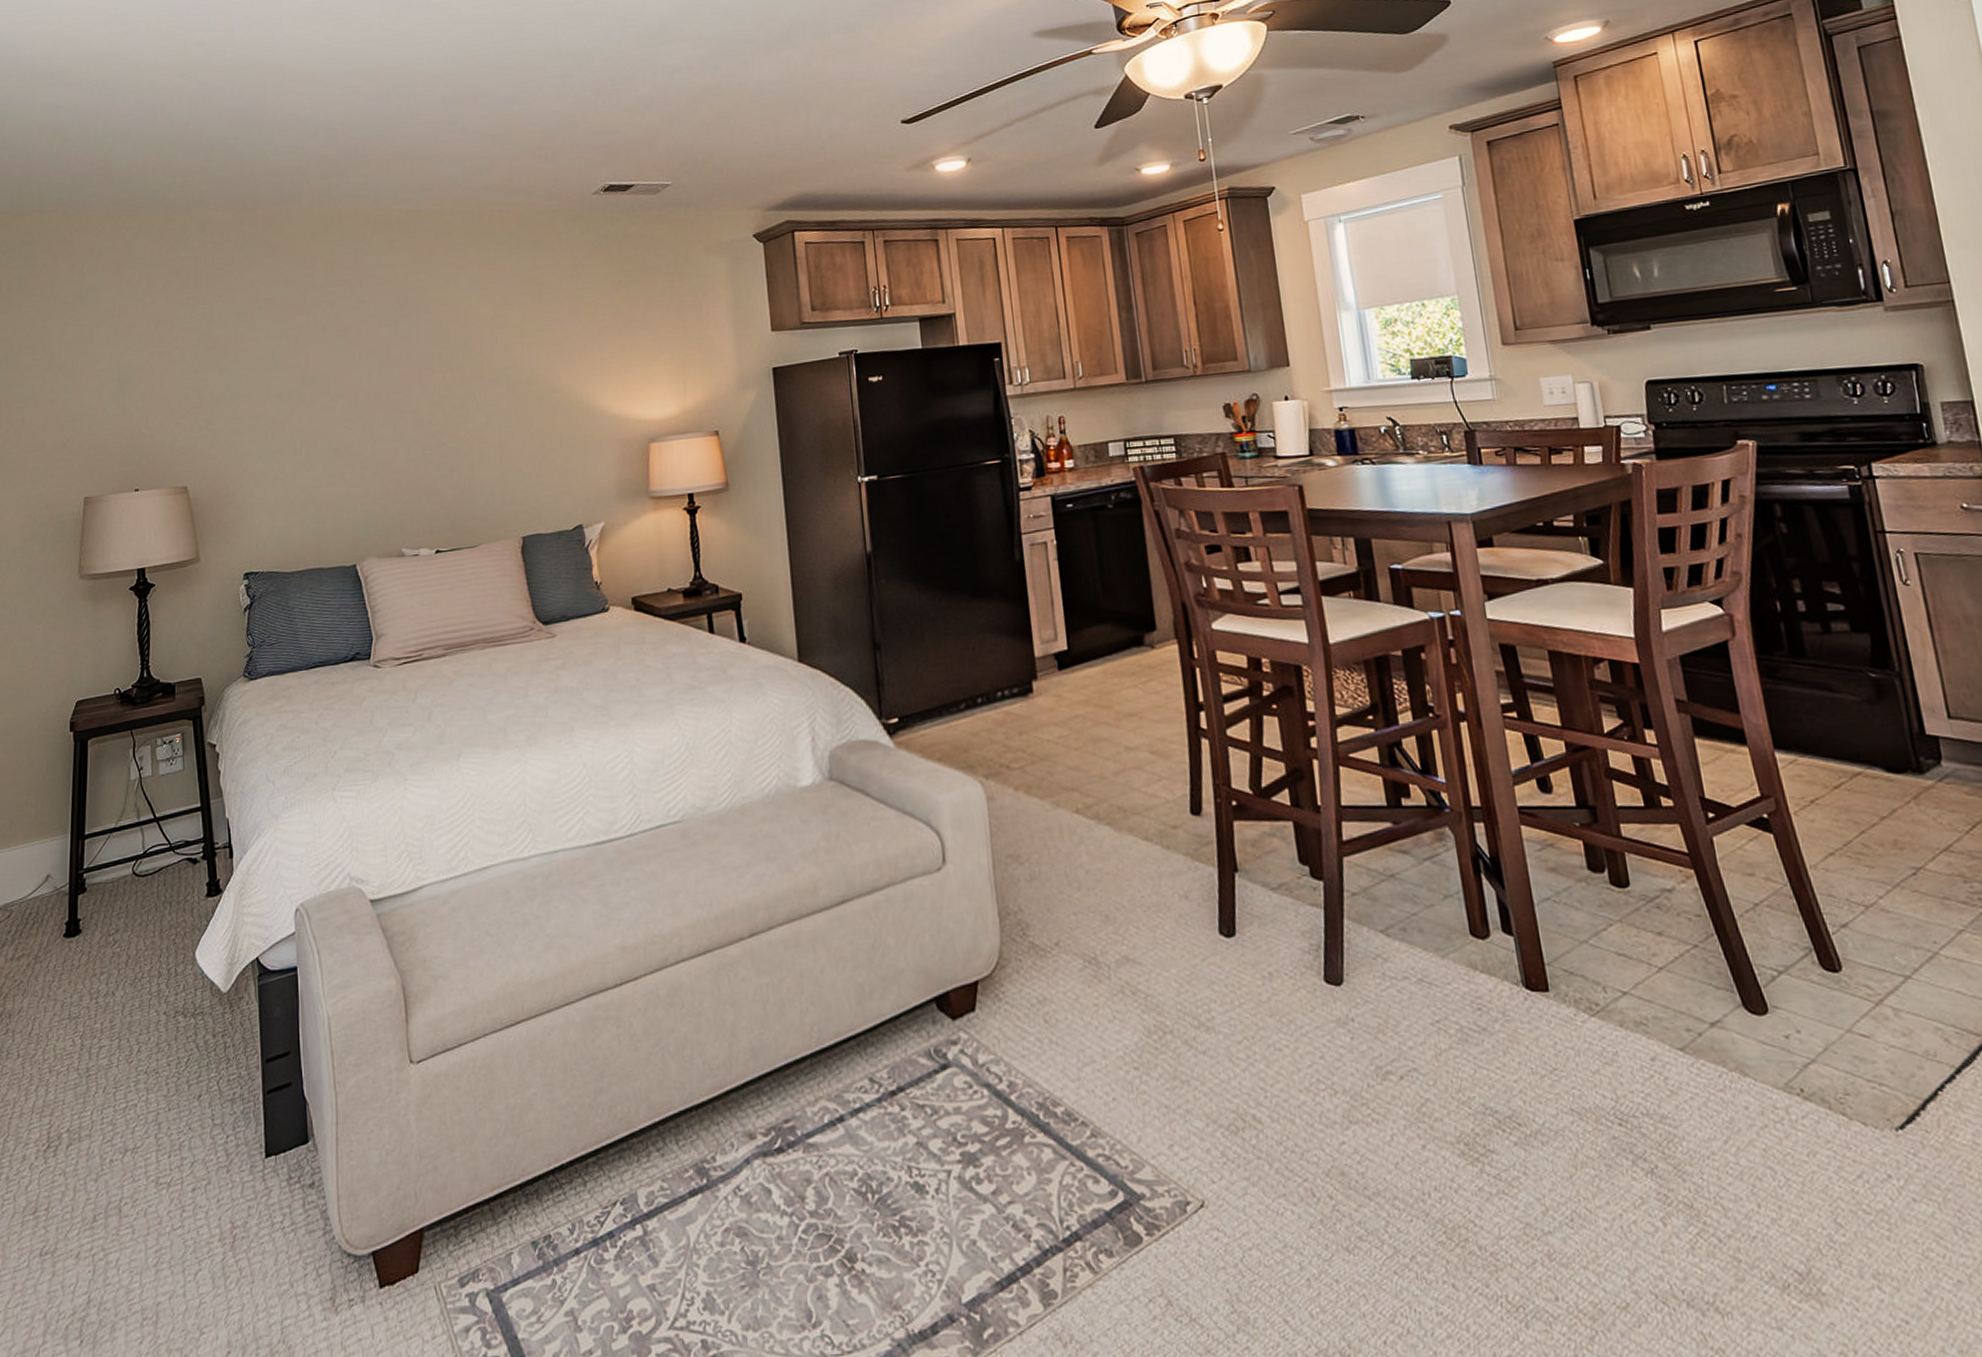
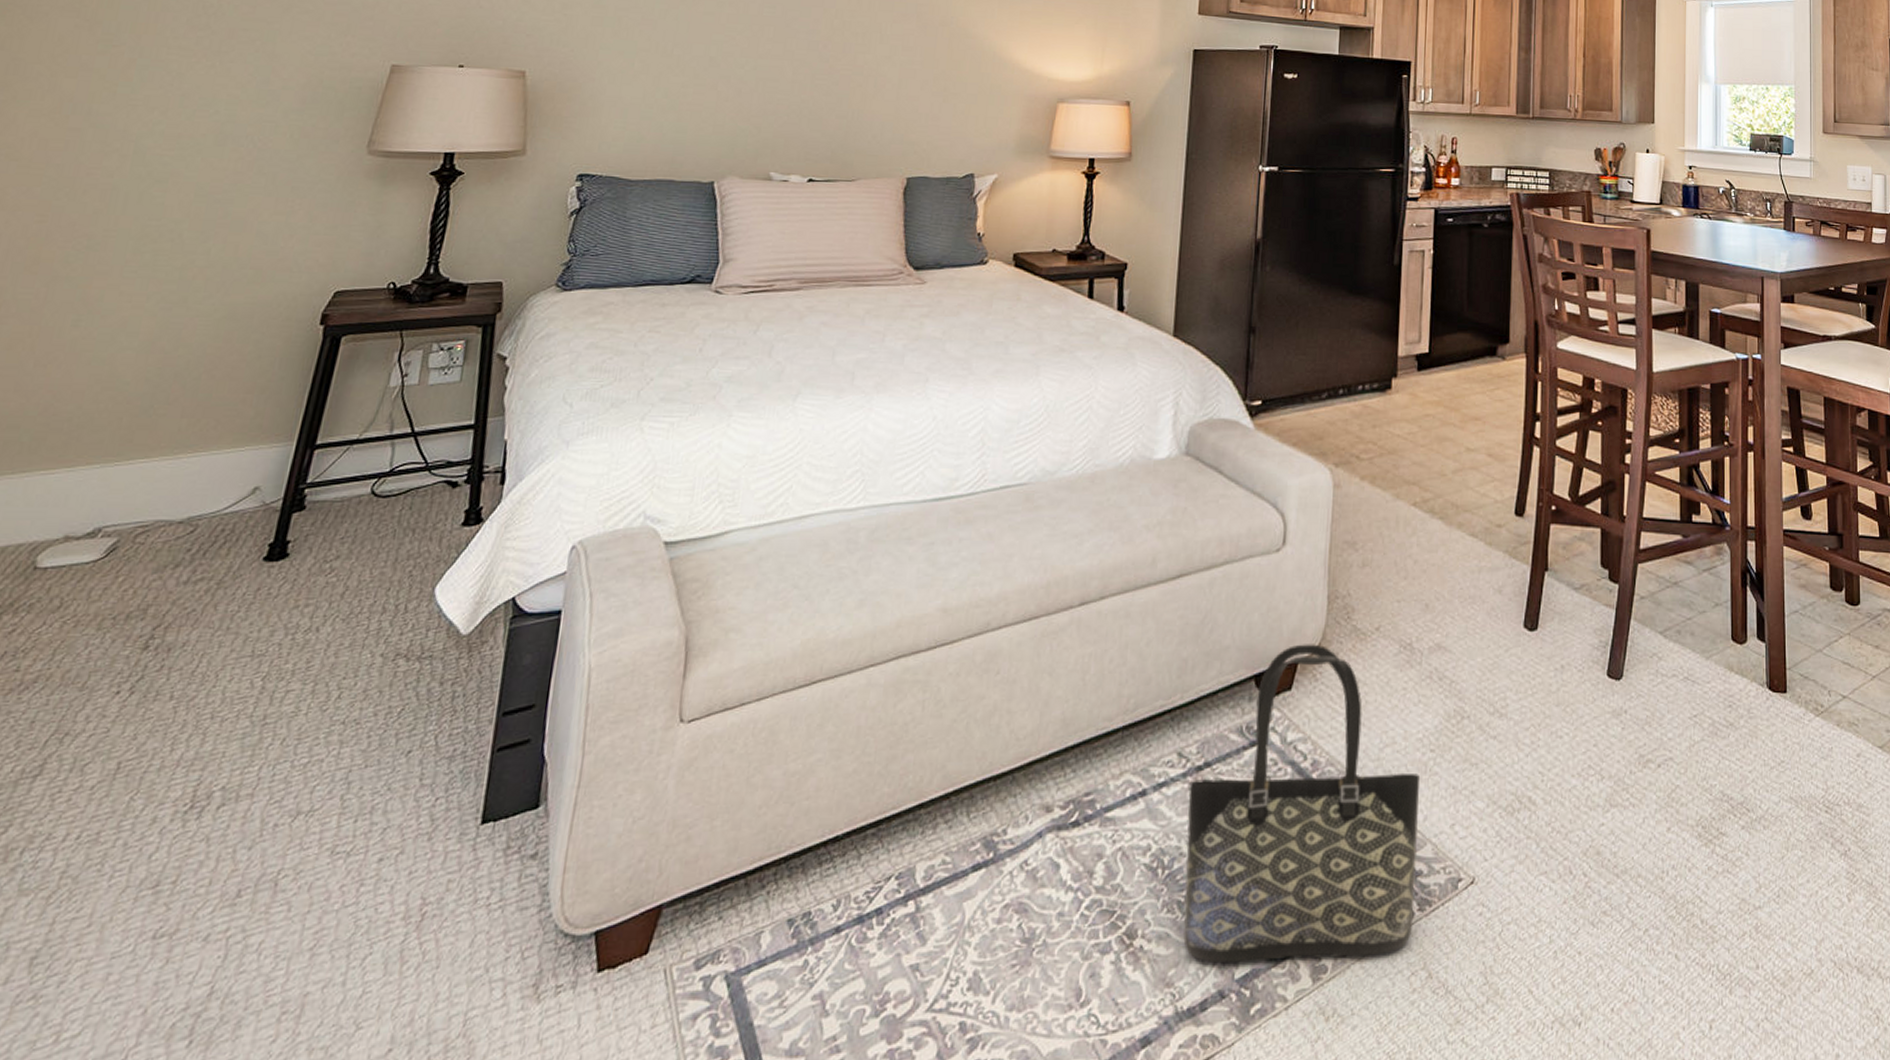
tote bag: none [885,963,1143,1288] -> present [1183,644,1421,964]

